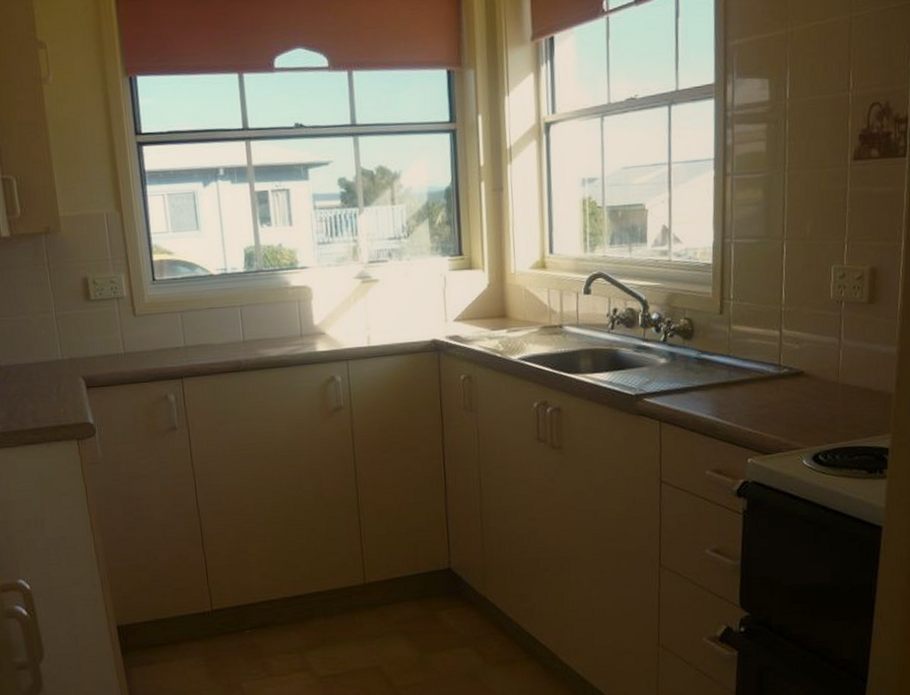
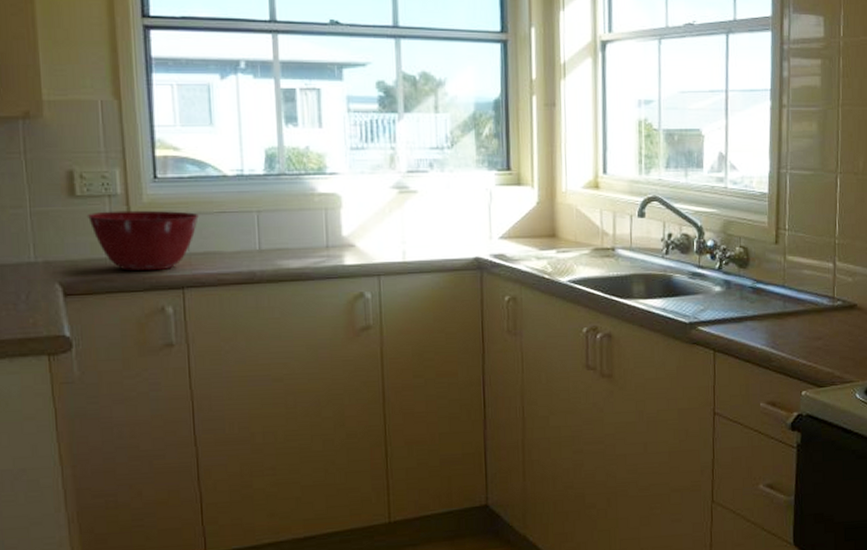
mixing bowl: none [100,309,191,364] -> present [86,210,199,271]

